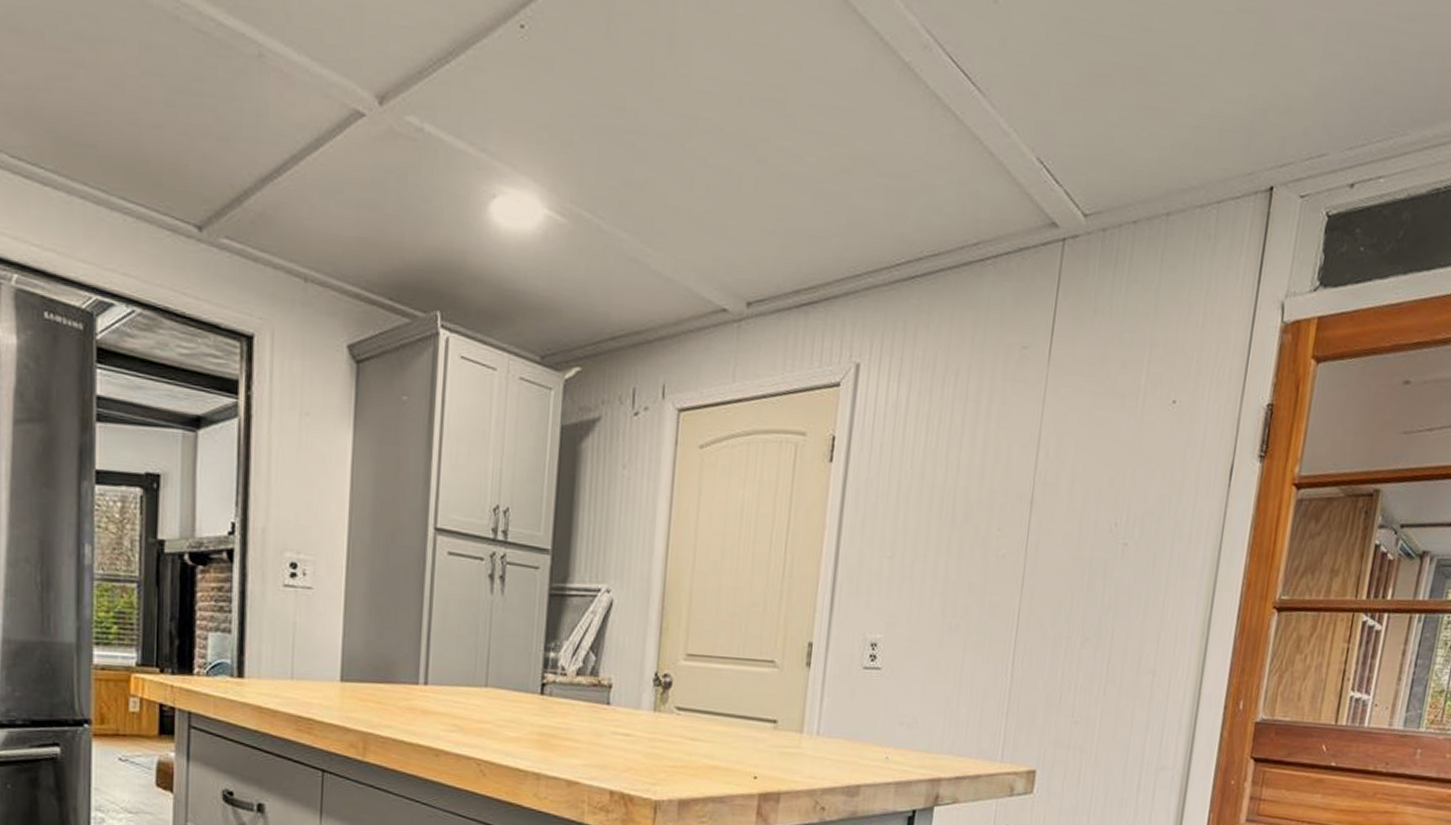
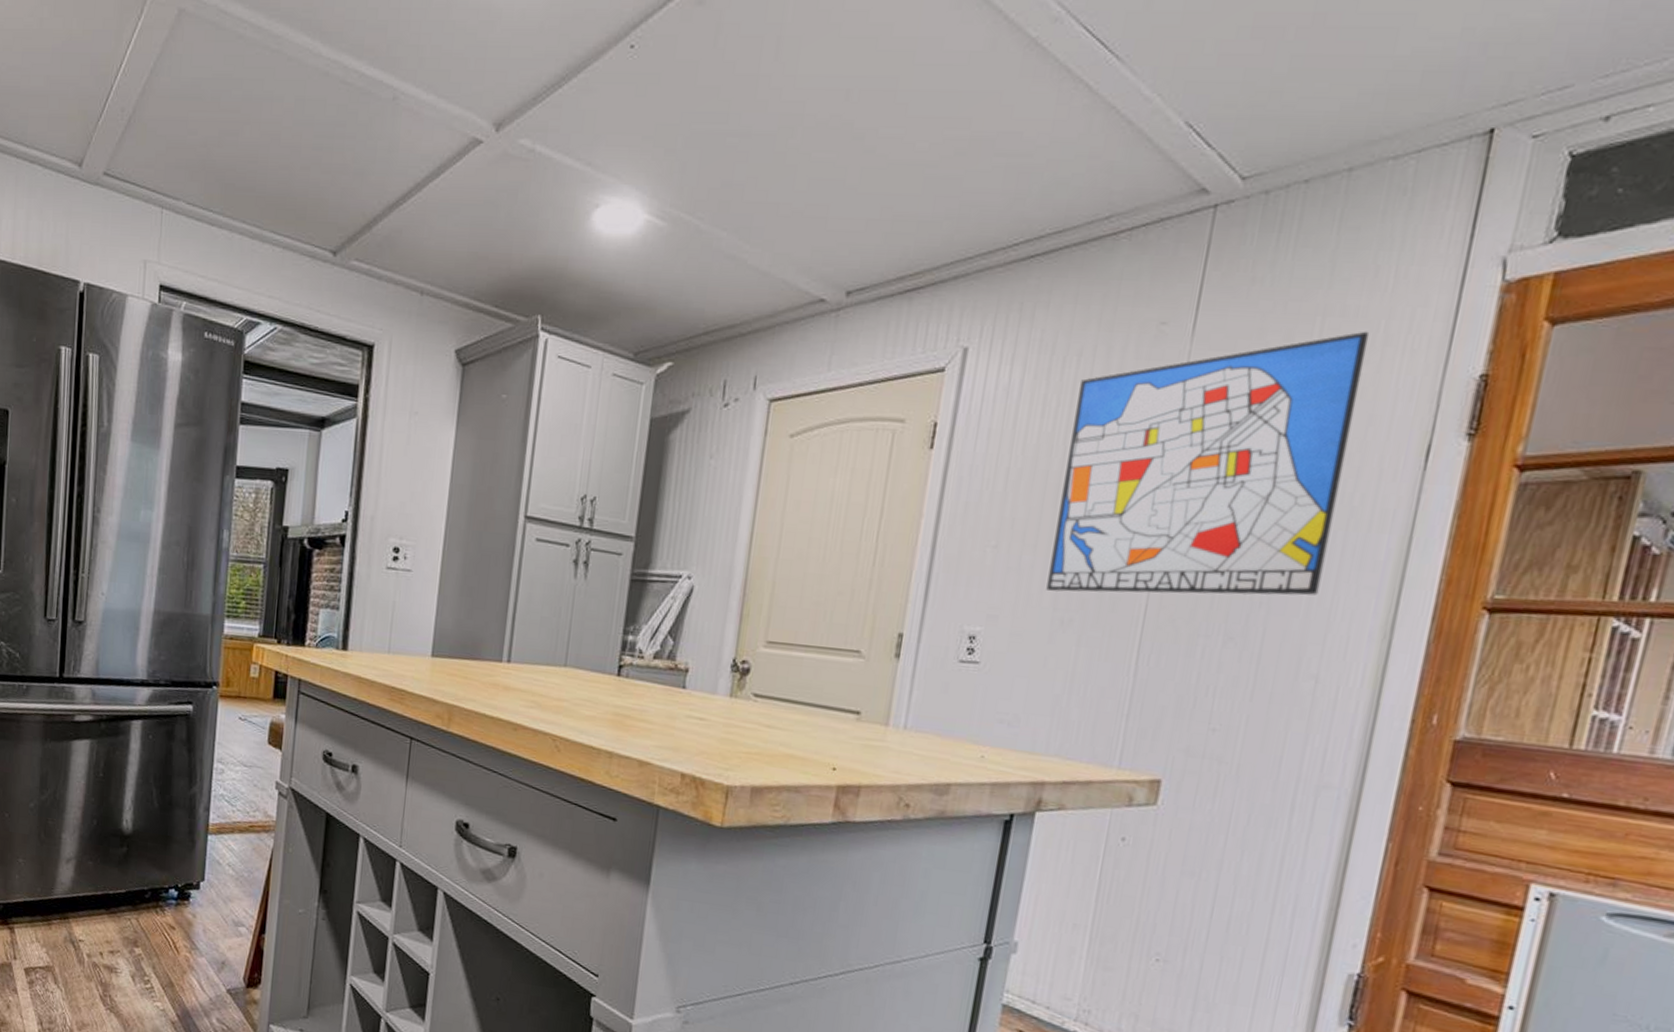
wall art: none [936,362,1186,600] -> present [1046,331,1370,596]

